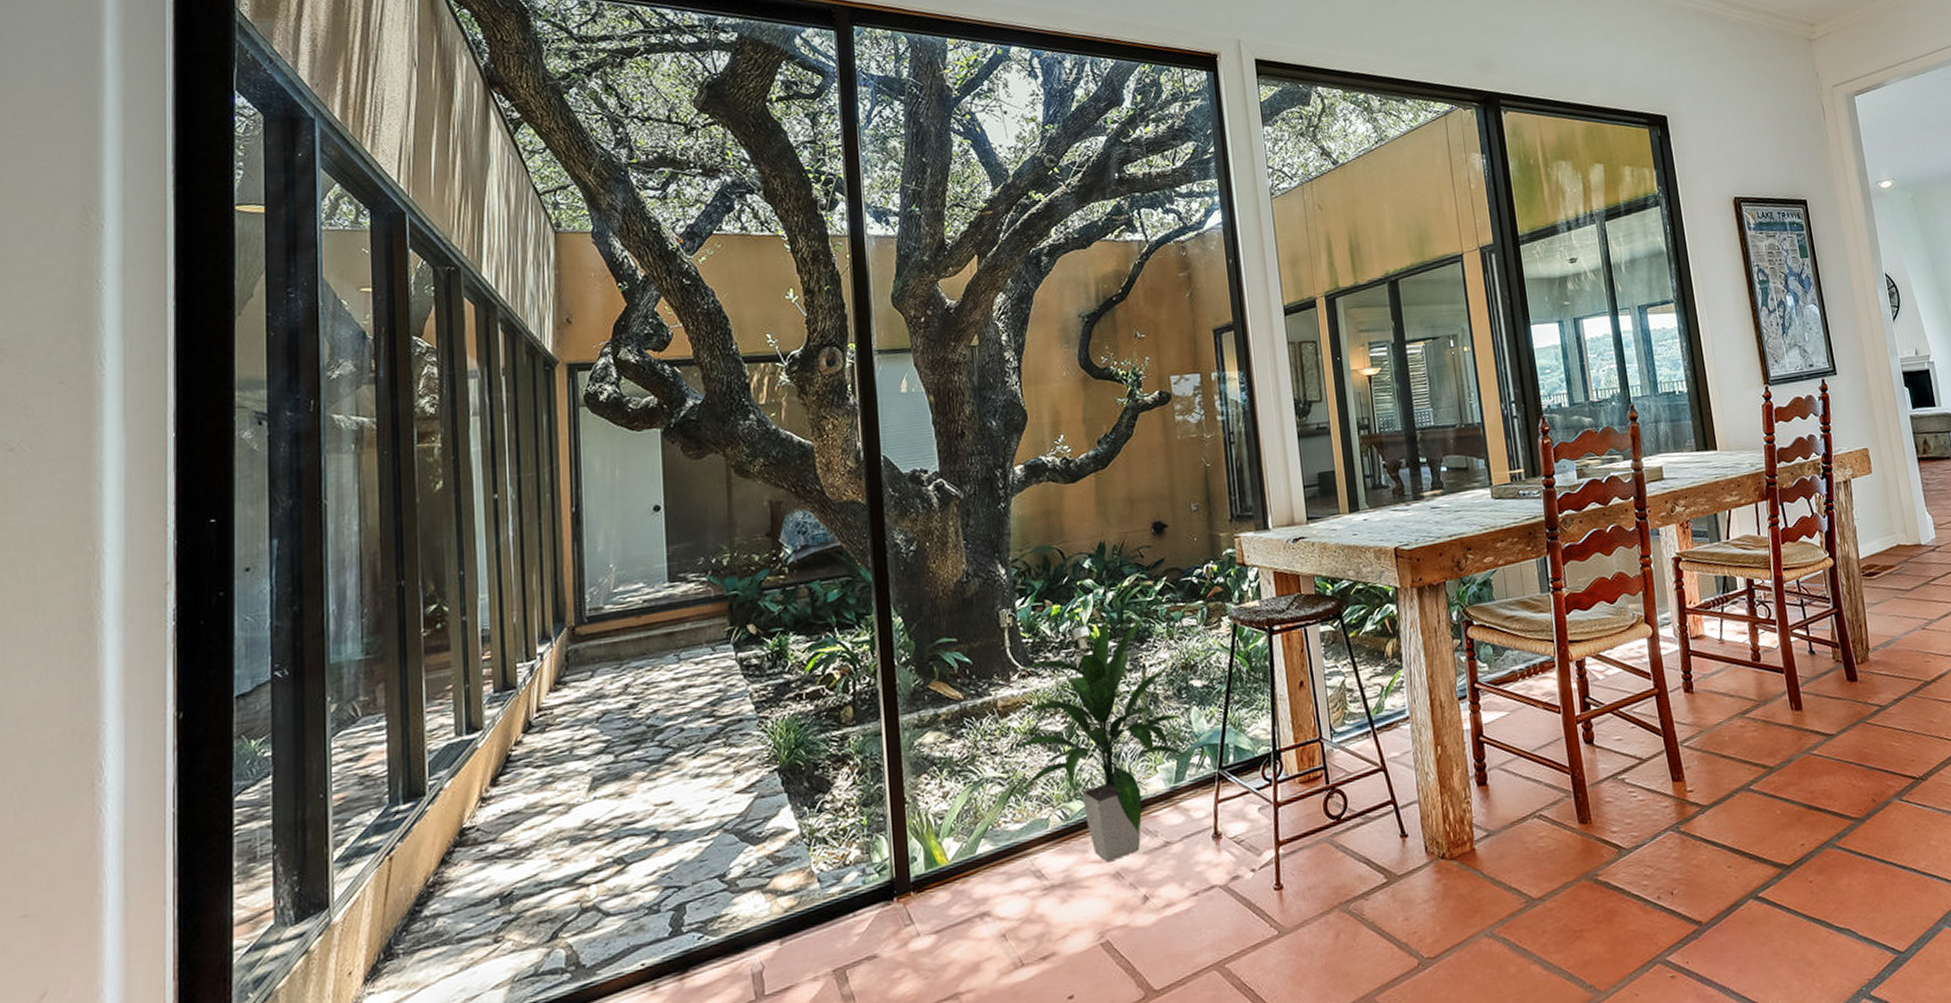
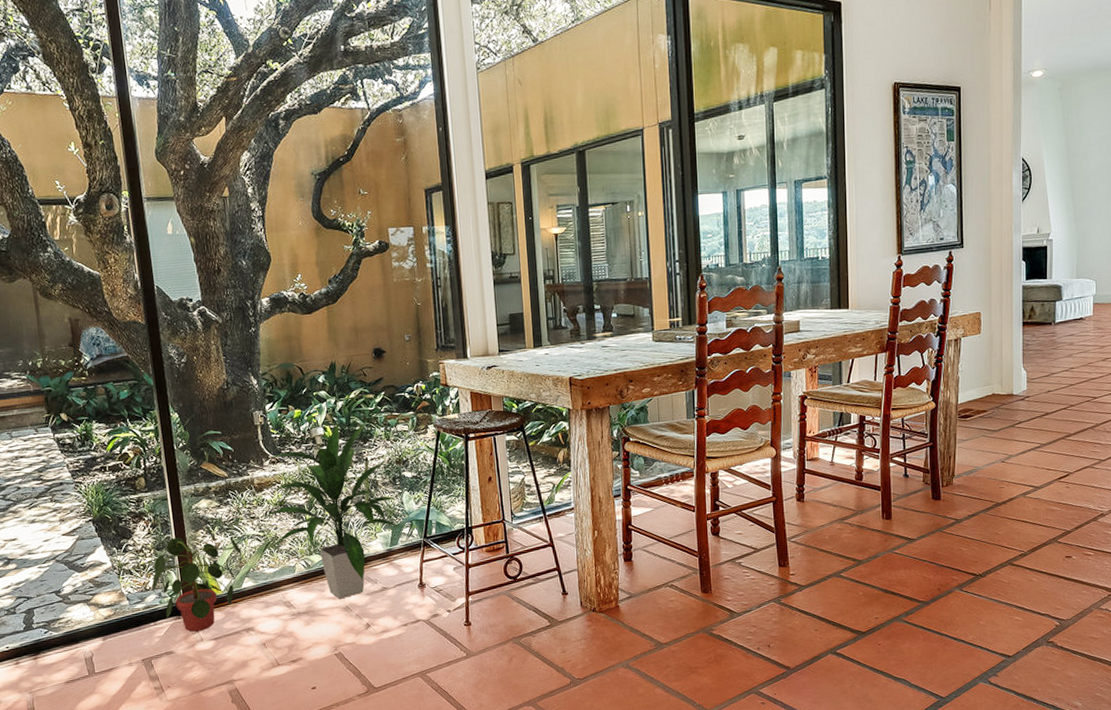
potted plant: none [853,767,976,924] -> present [152,525,241,632]

